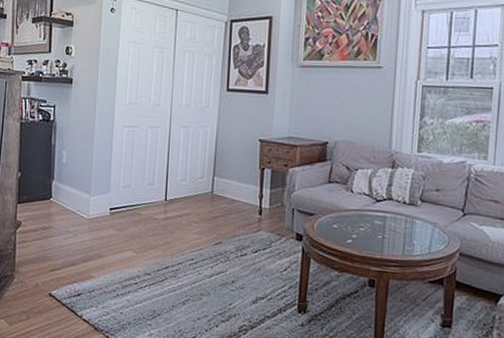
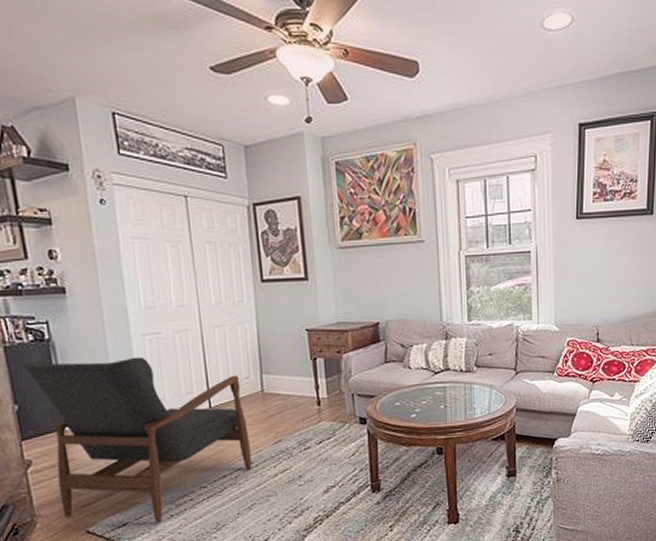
armchair: none [31,136,195,299] -> present [23,356,252,523]

